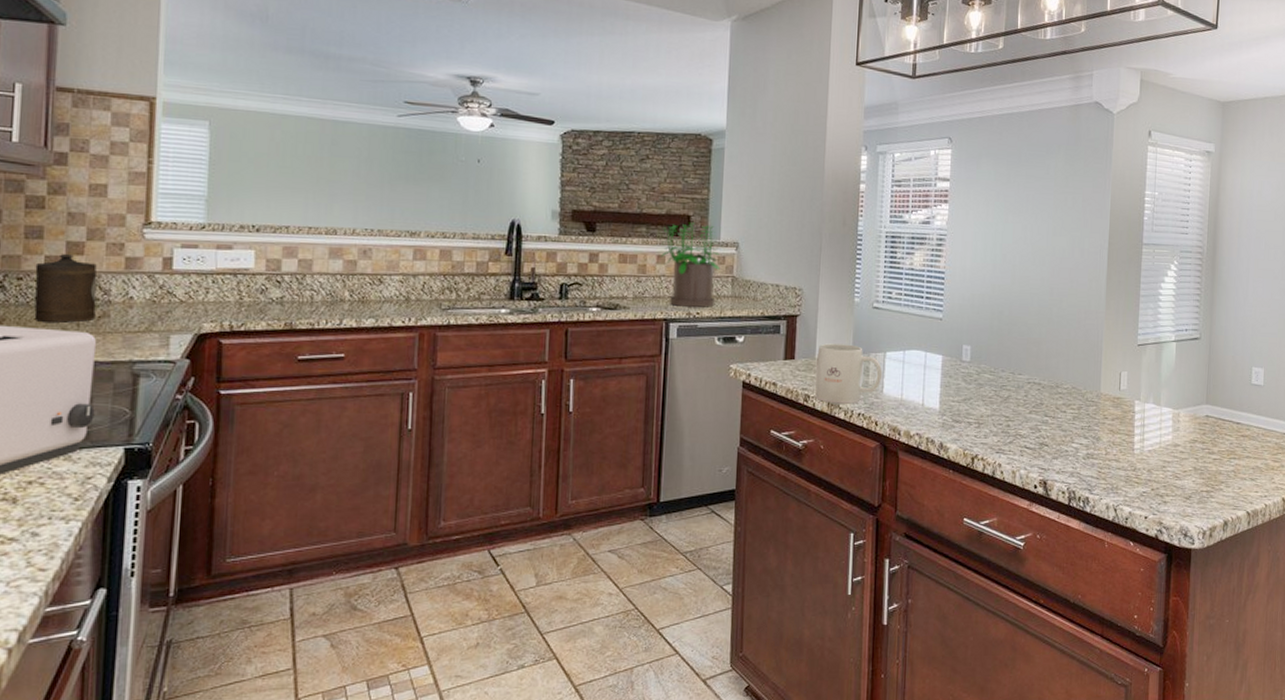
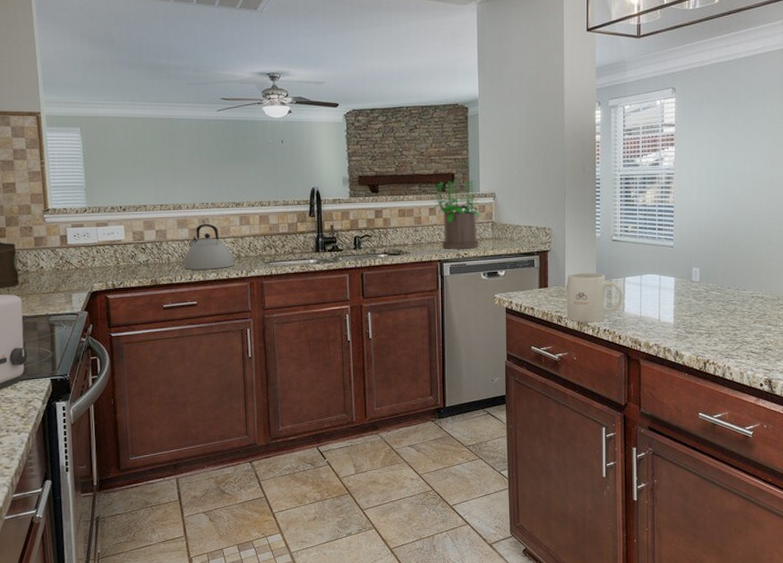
kettle: none [331,254,402,314] -> present [183,223,235,270]

